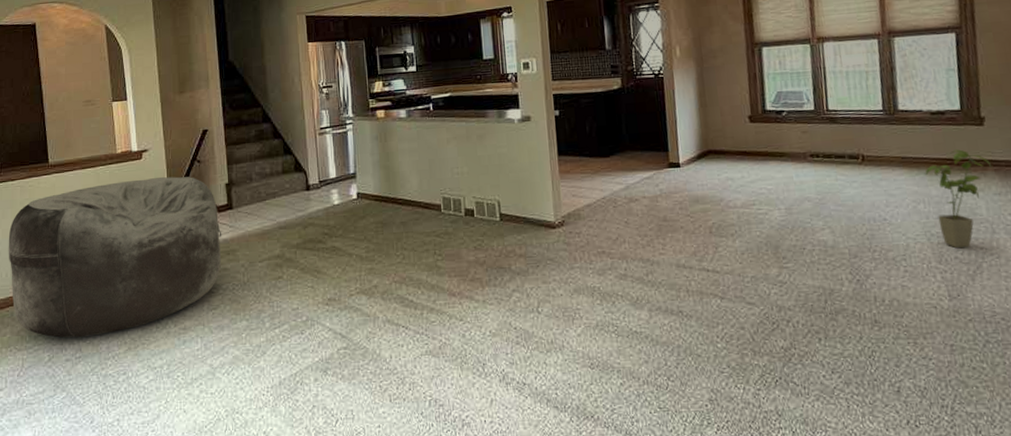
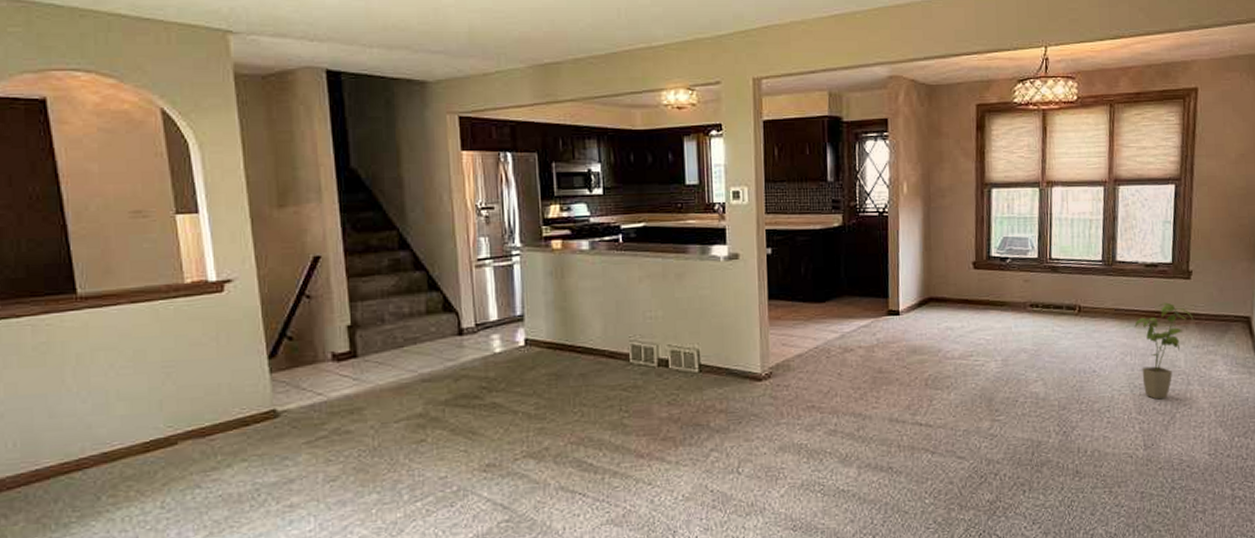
bean bag chair: present [8,176,222,338] -> none [14,315,343,524]

